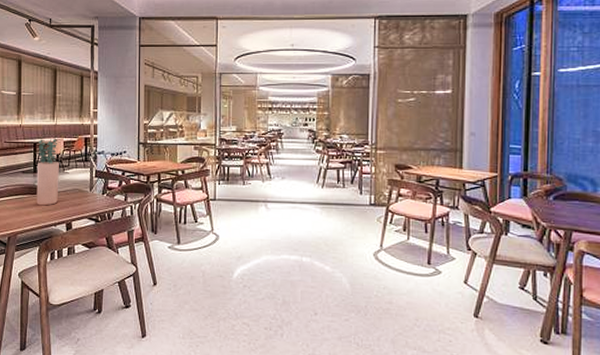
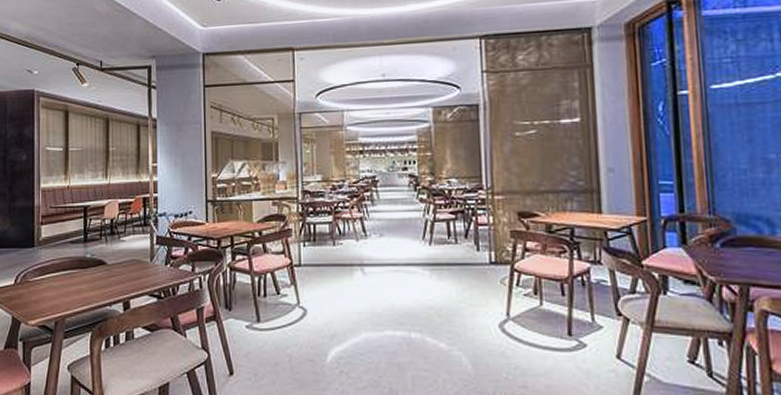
vase: present [36,133,59,206] -> none [87,194,114,282]

